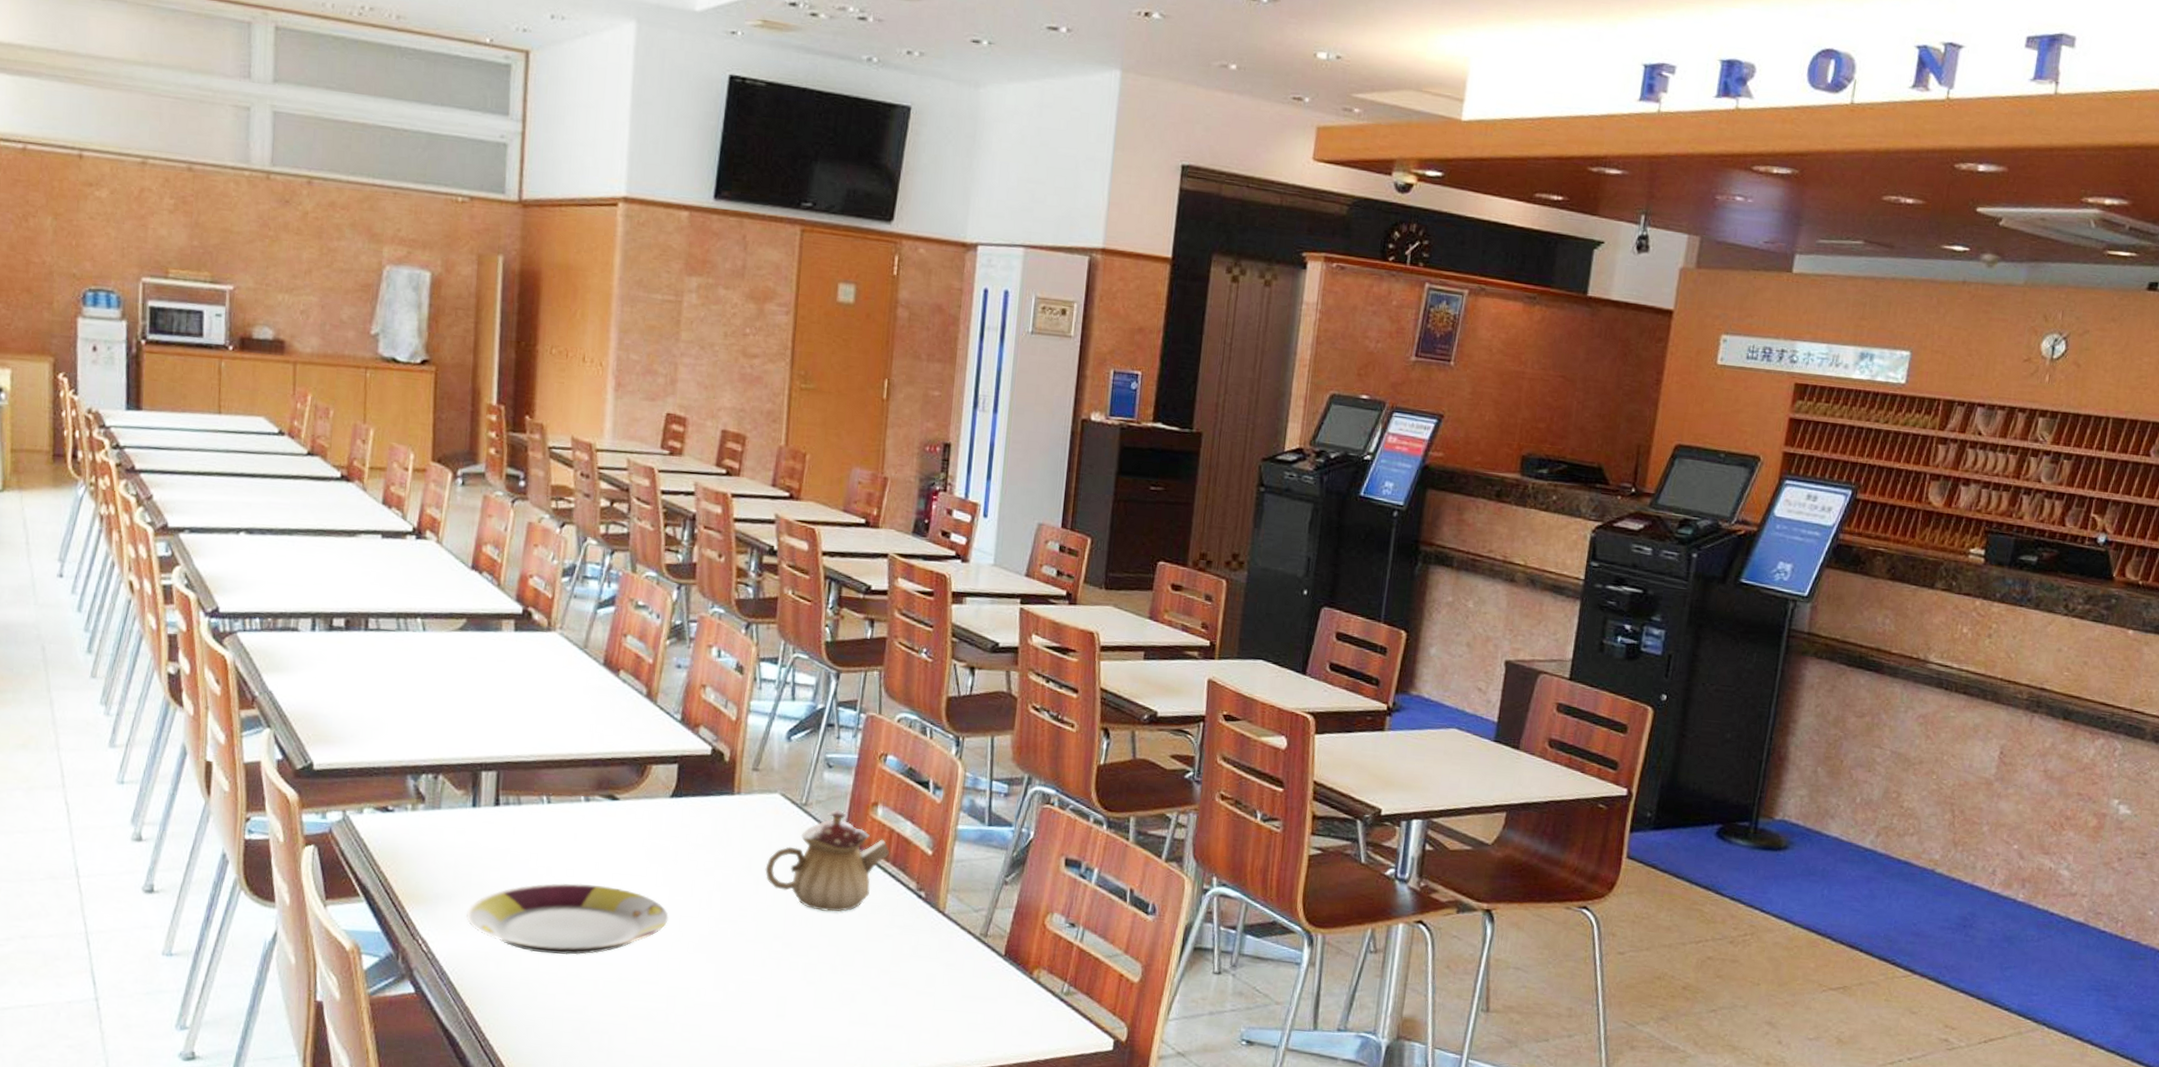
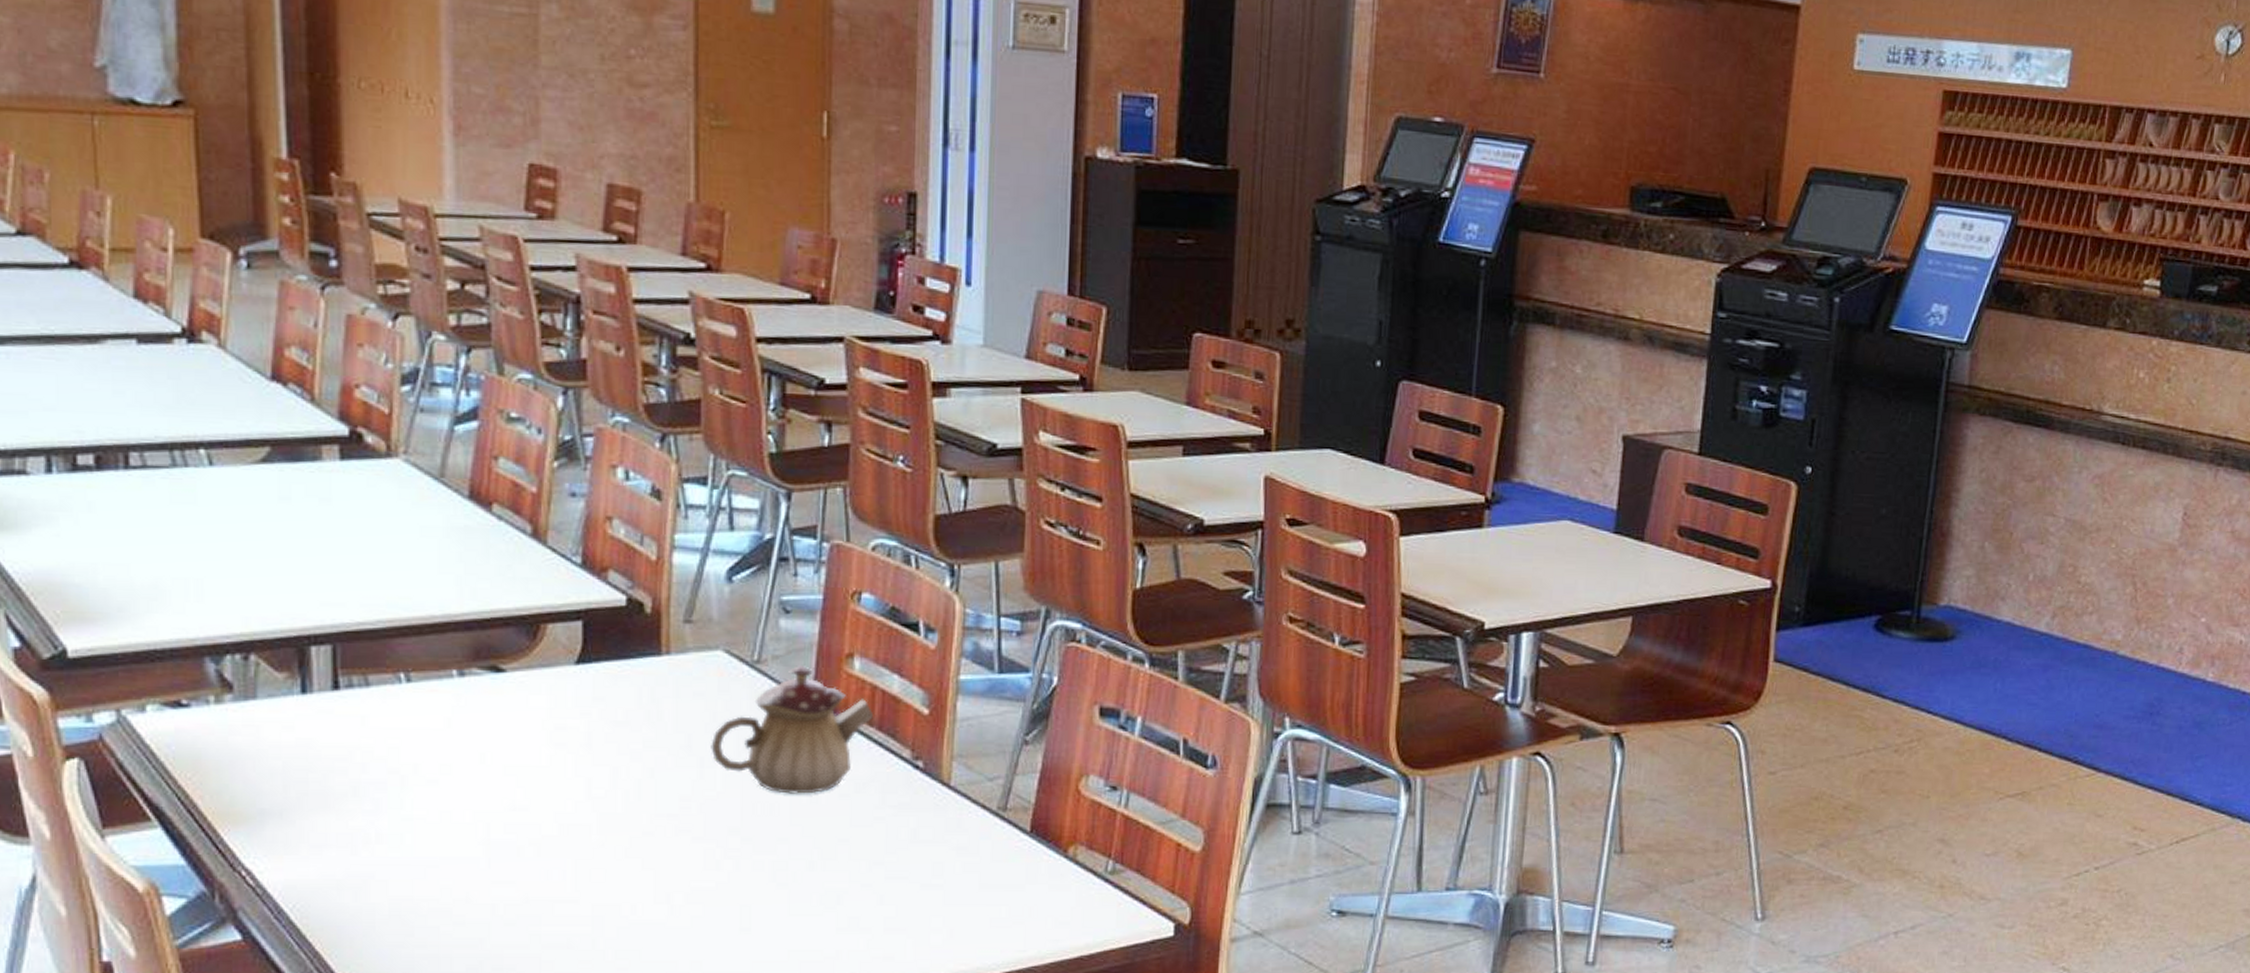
plate: present [466,882,669,955] -> none [306,782,586,876]

